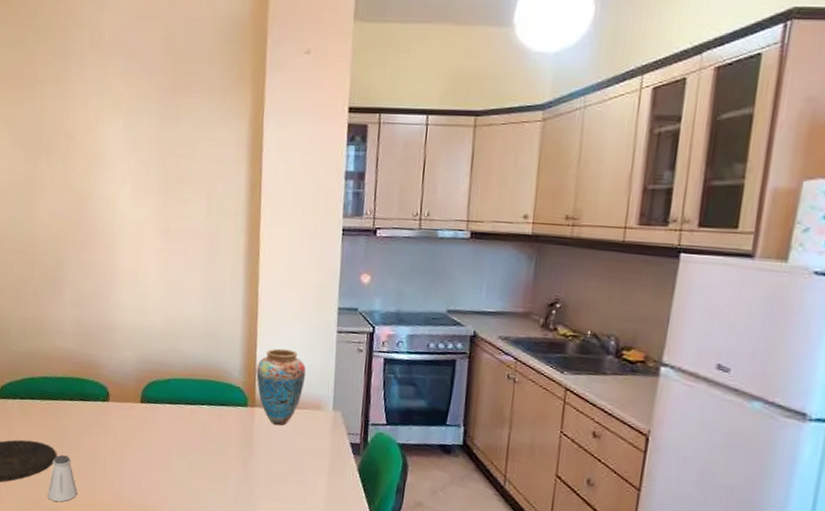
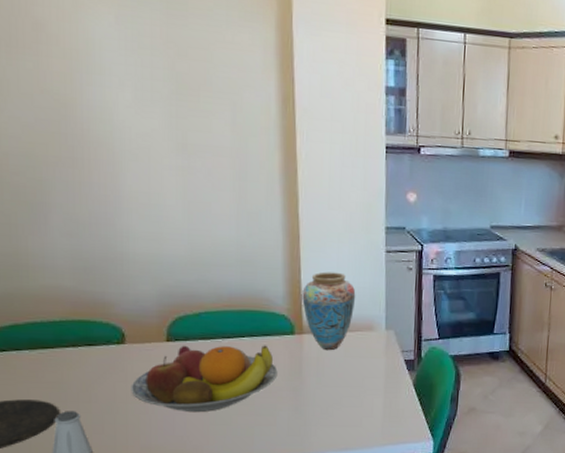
fruit bowl: none [110,407,231,471] -> present [131,345,278,413]

